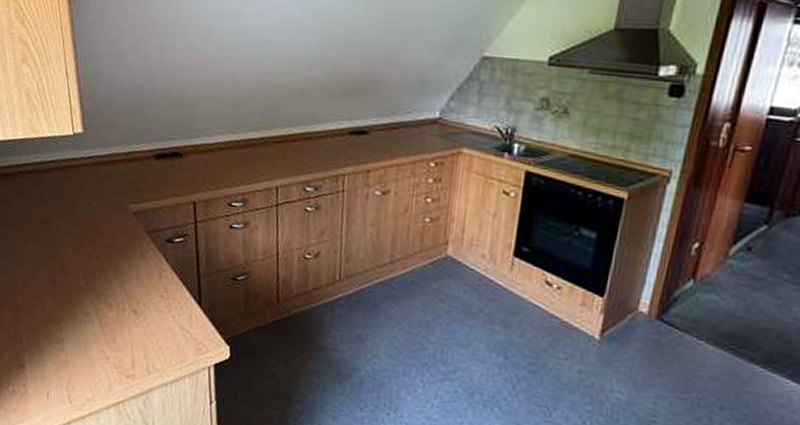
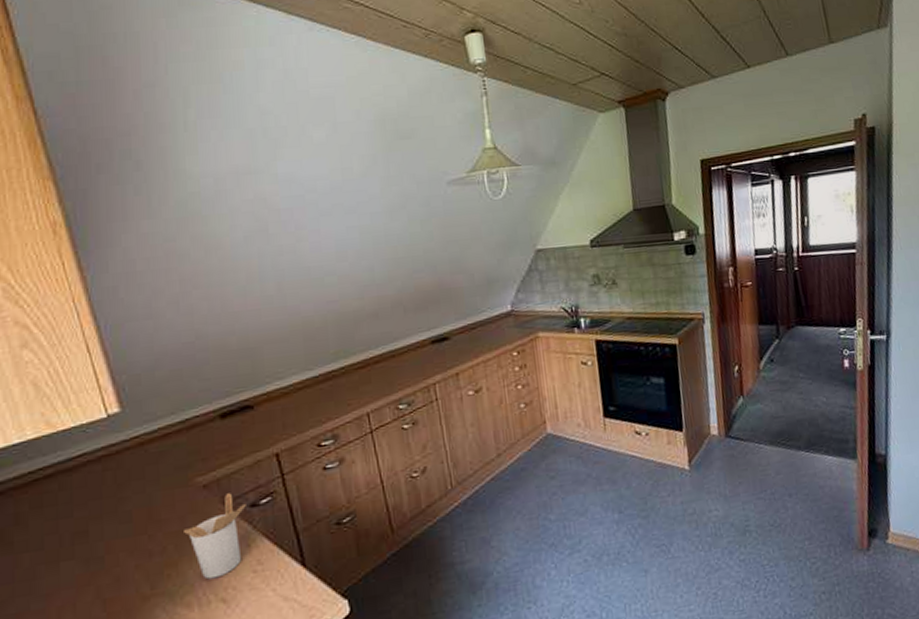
utensil holder: none [114,225,163,292] -> present [184,493,246,580]

